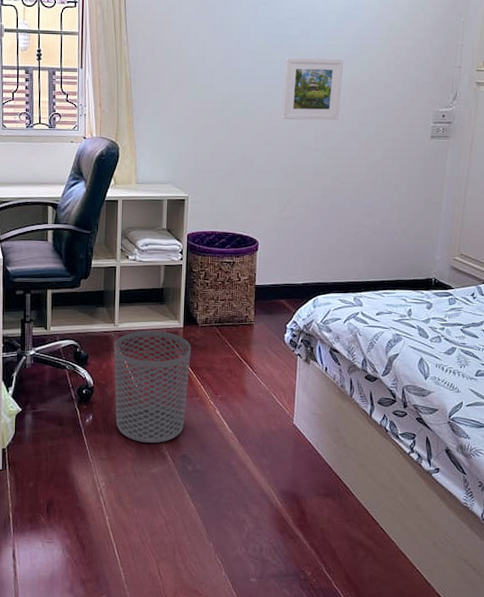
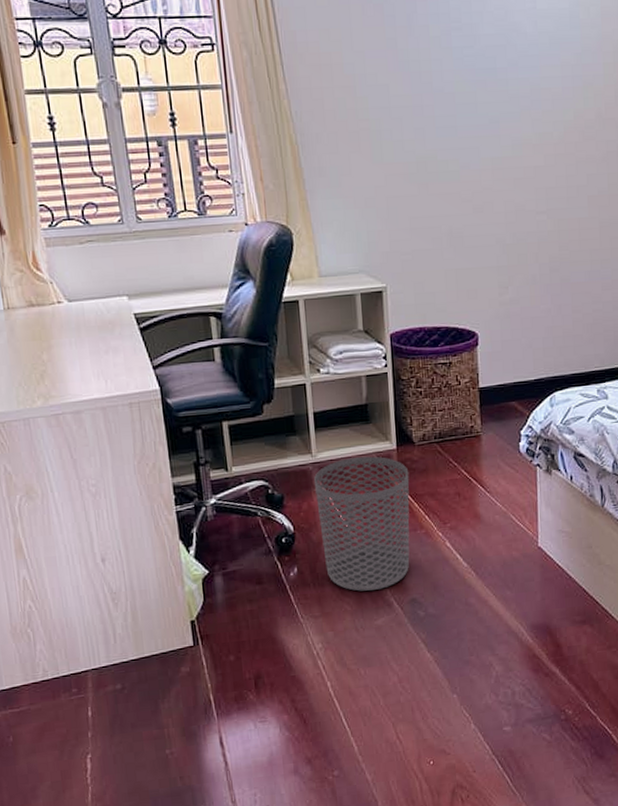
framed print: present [281,57,344,121] -> none [490,94,564,178]

